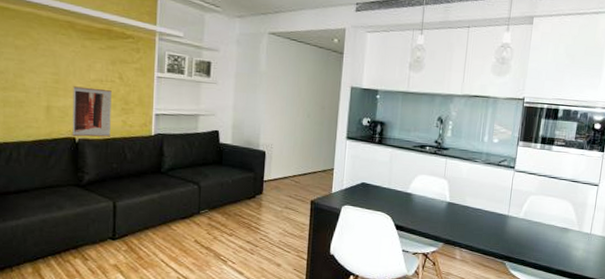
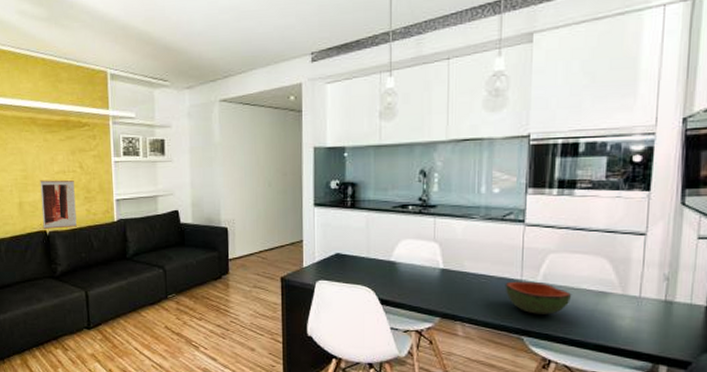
bowl: none [495,216,544,244] -> present [505,281,572,314]

